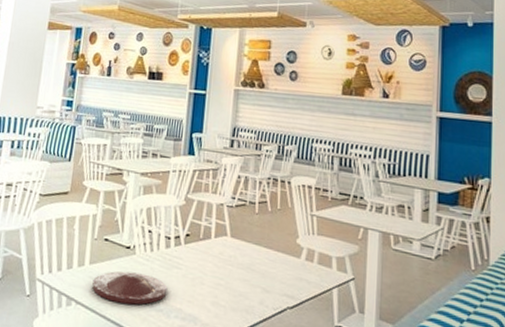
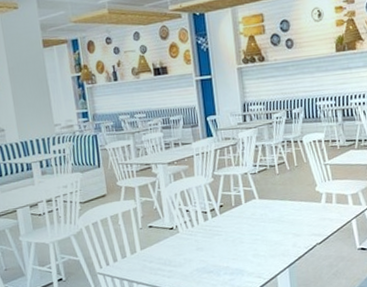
plate: present [92,271,168,305] -> none [147,246,214,275]

